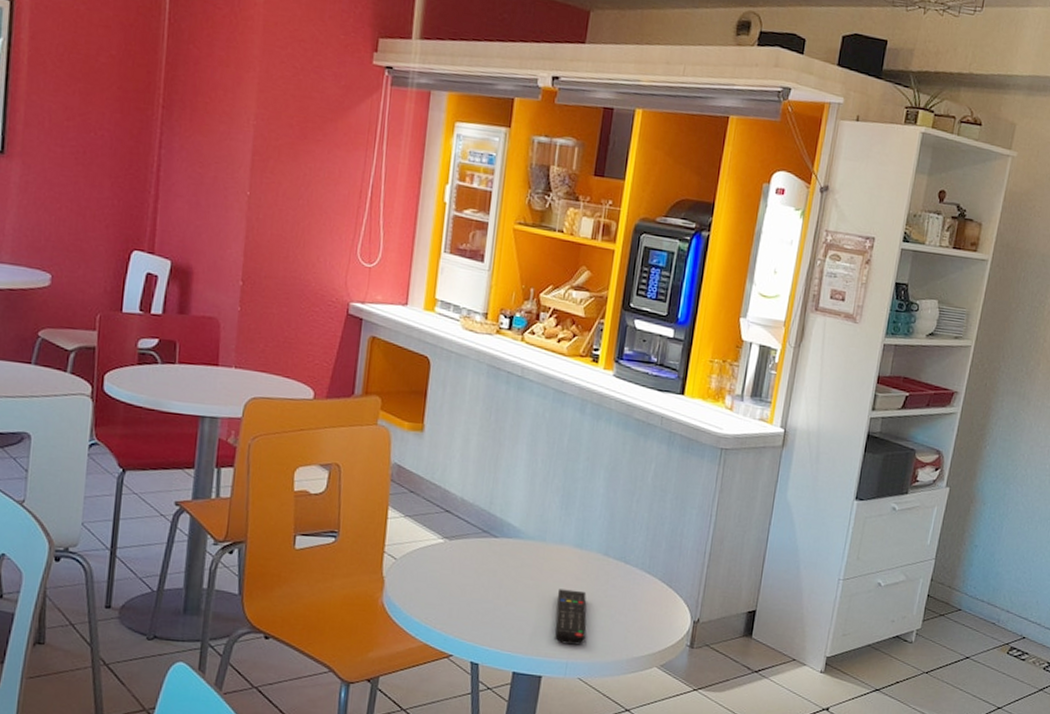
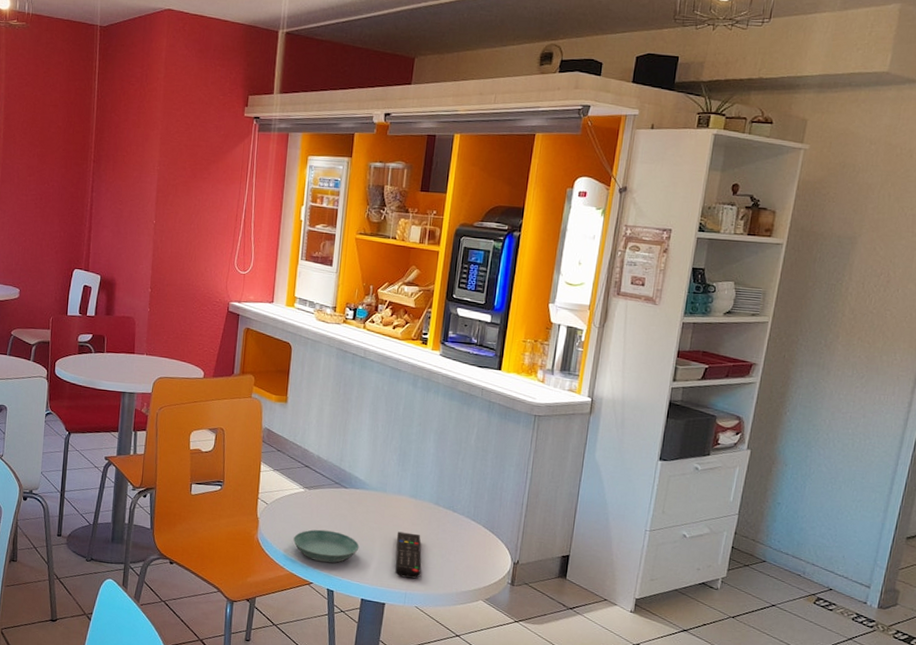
saucer: none [429,589,512,630] -> present [293,529,360,563]

